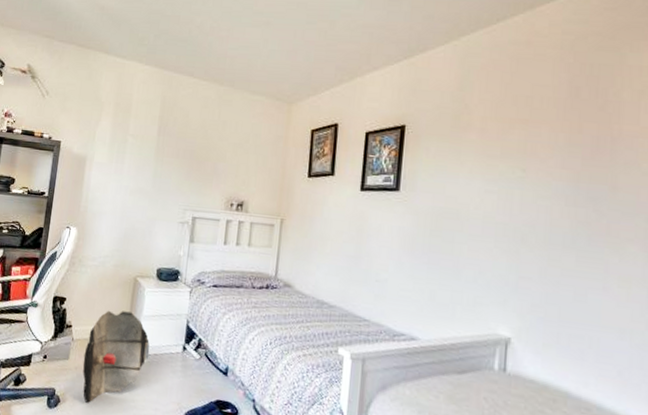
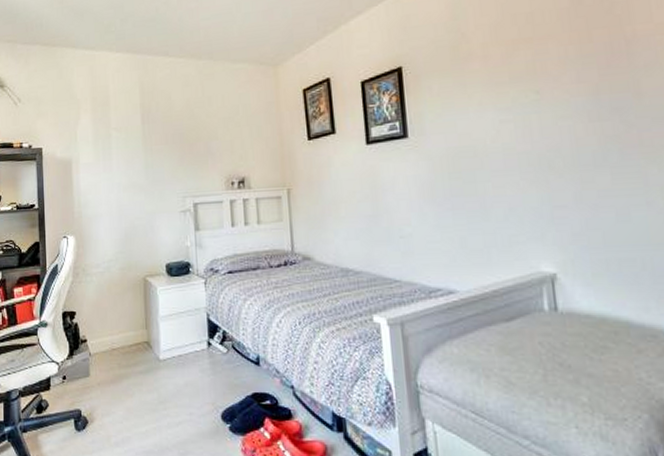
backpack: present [82,310,150,403] -> none [104,315,174,419]

